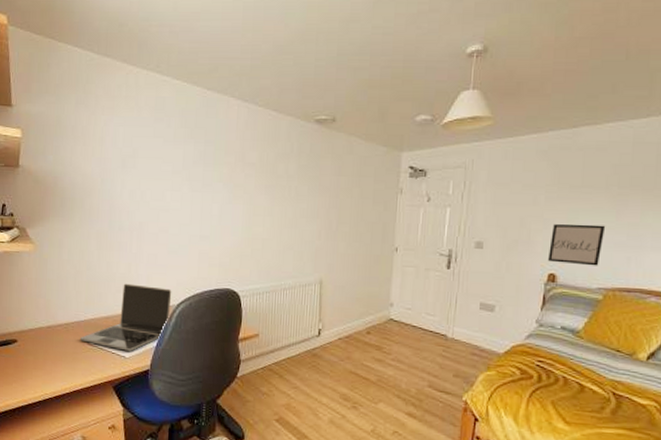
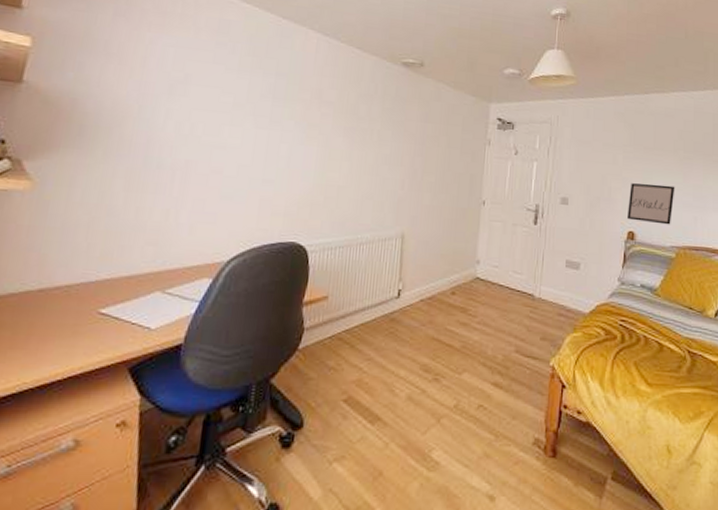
laptop: present [80,283,172,351] -> none [87,234,222,321]

